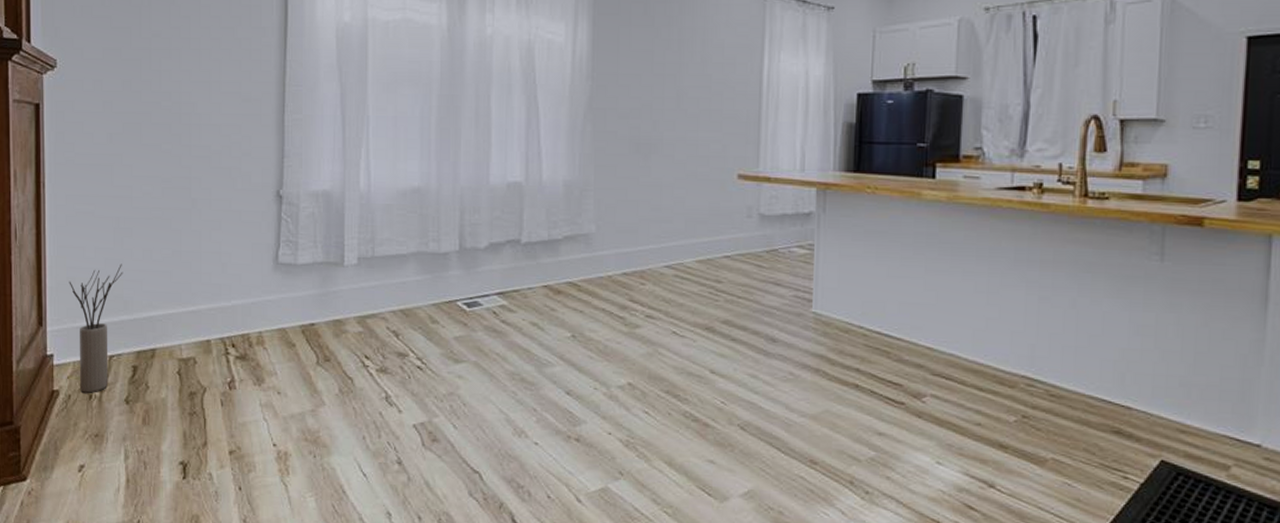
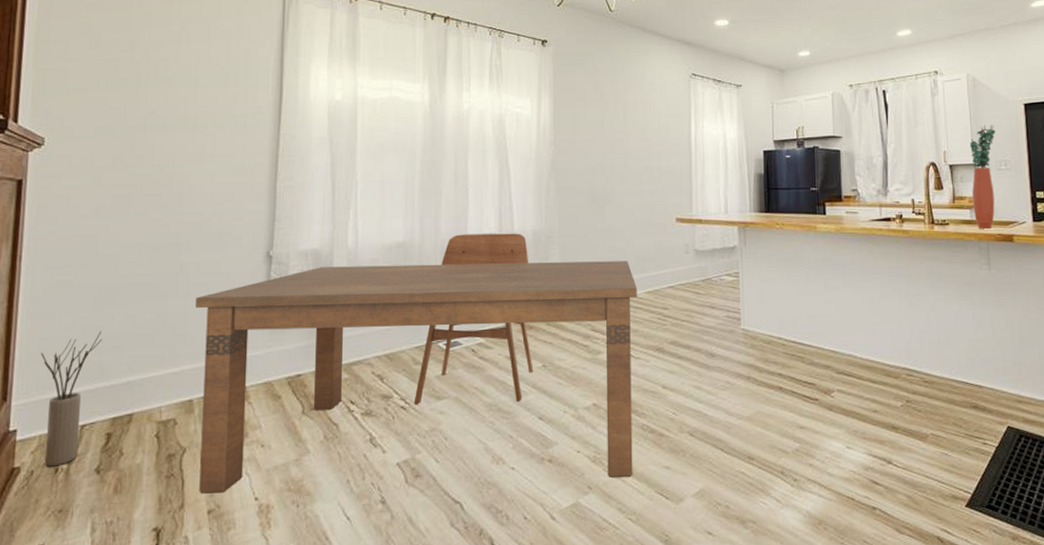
dining table: none [209,210,685,467] -> present [195,261,637,494]
dining chair: none [430,181,561,373] -> present [414,233,533,405]
vase: none [1148,65,1197,209] -> present [969,125,996,230]

